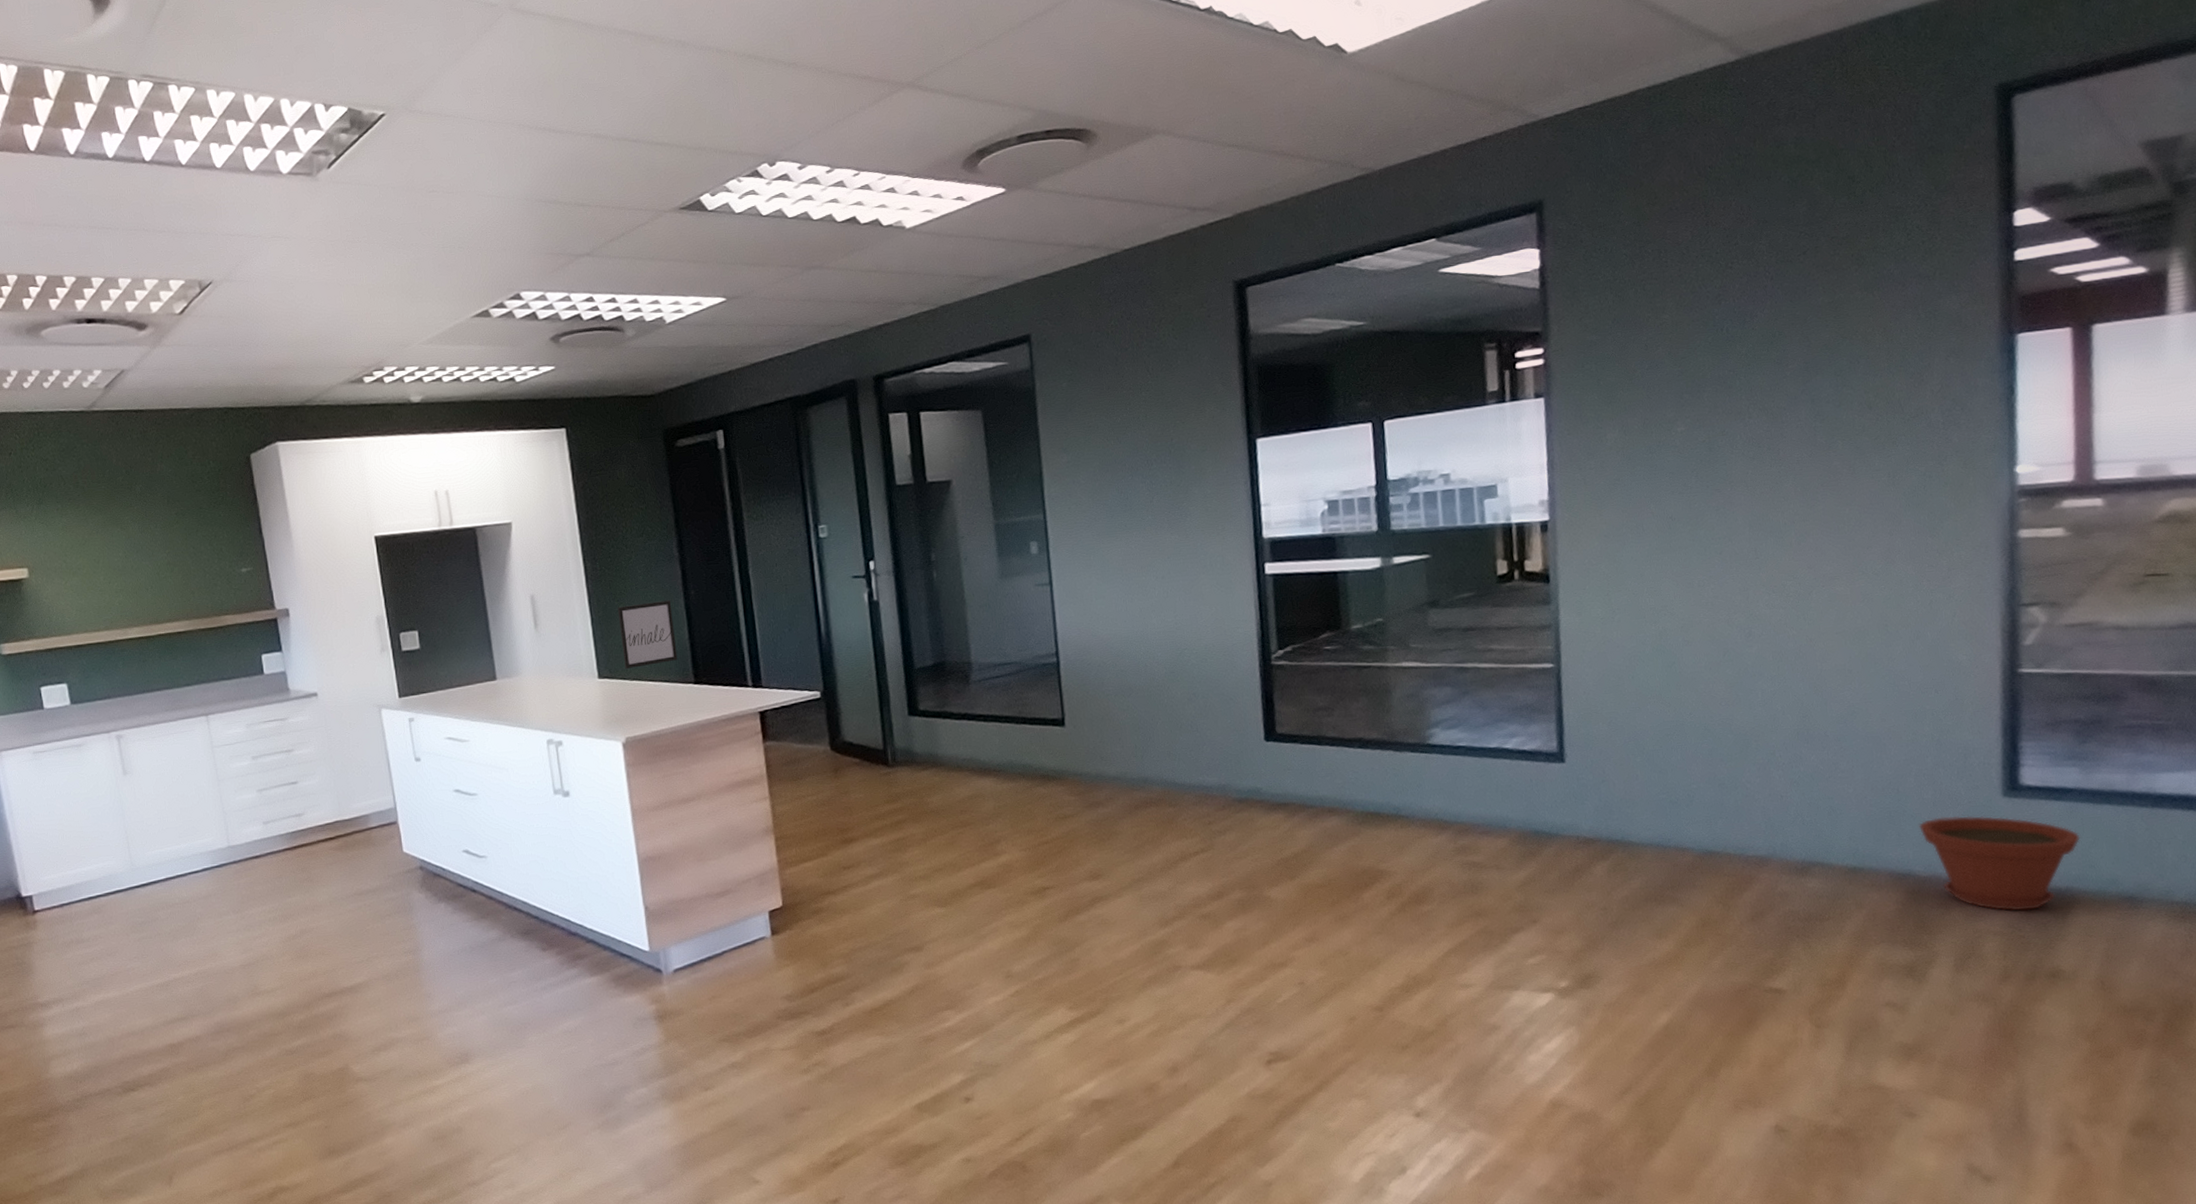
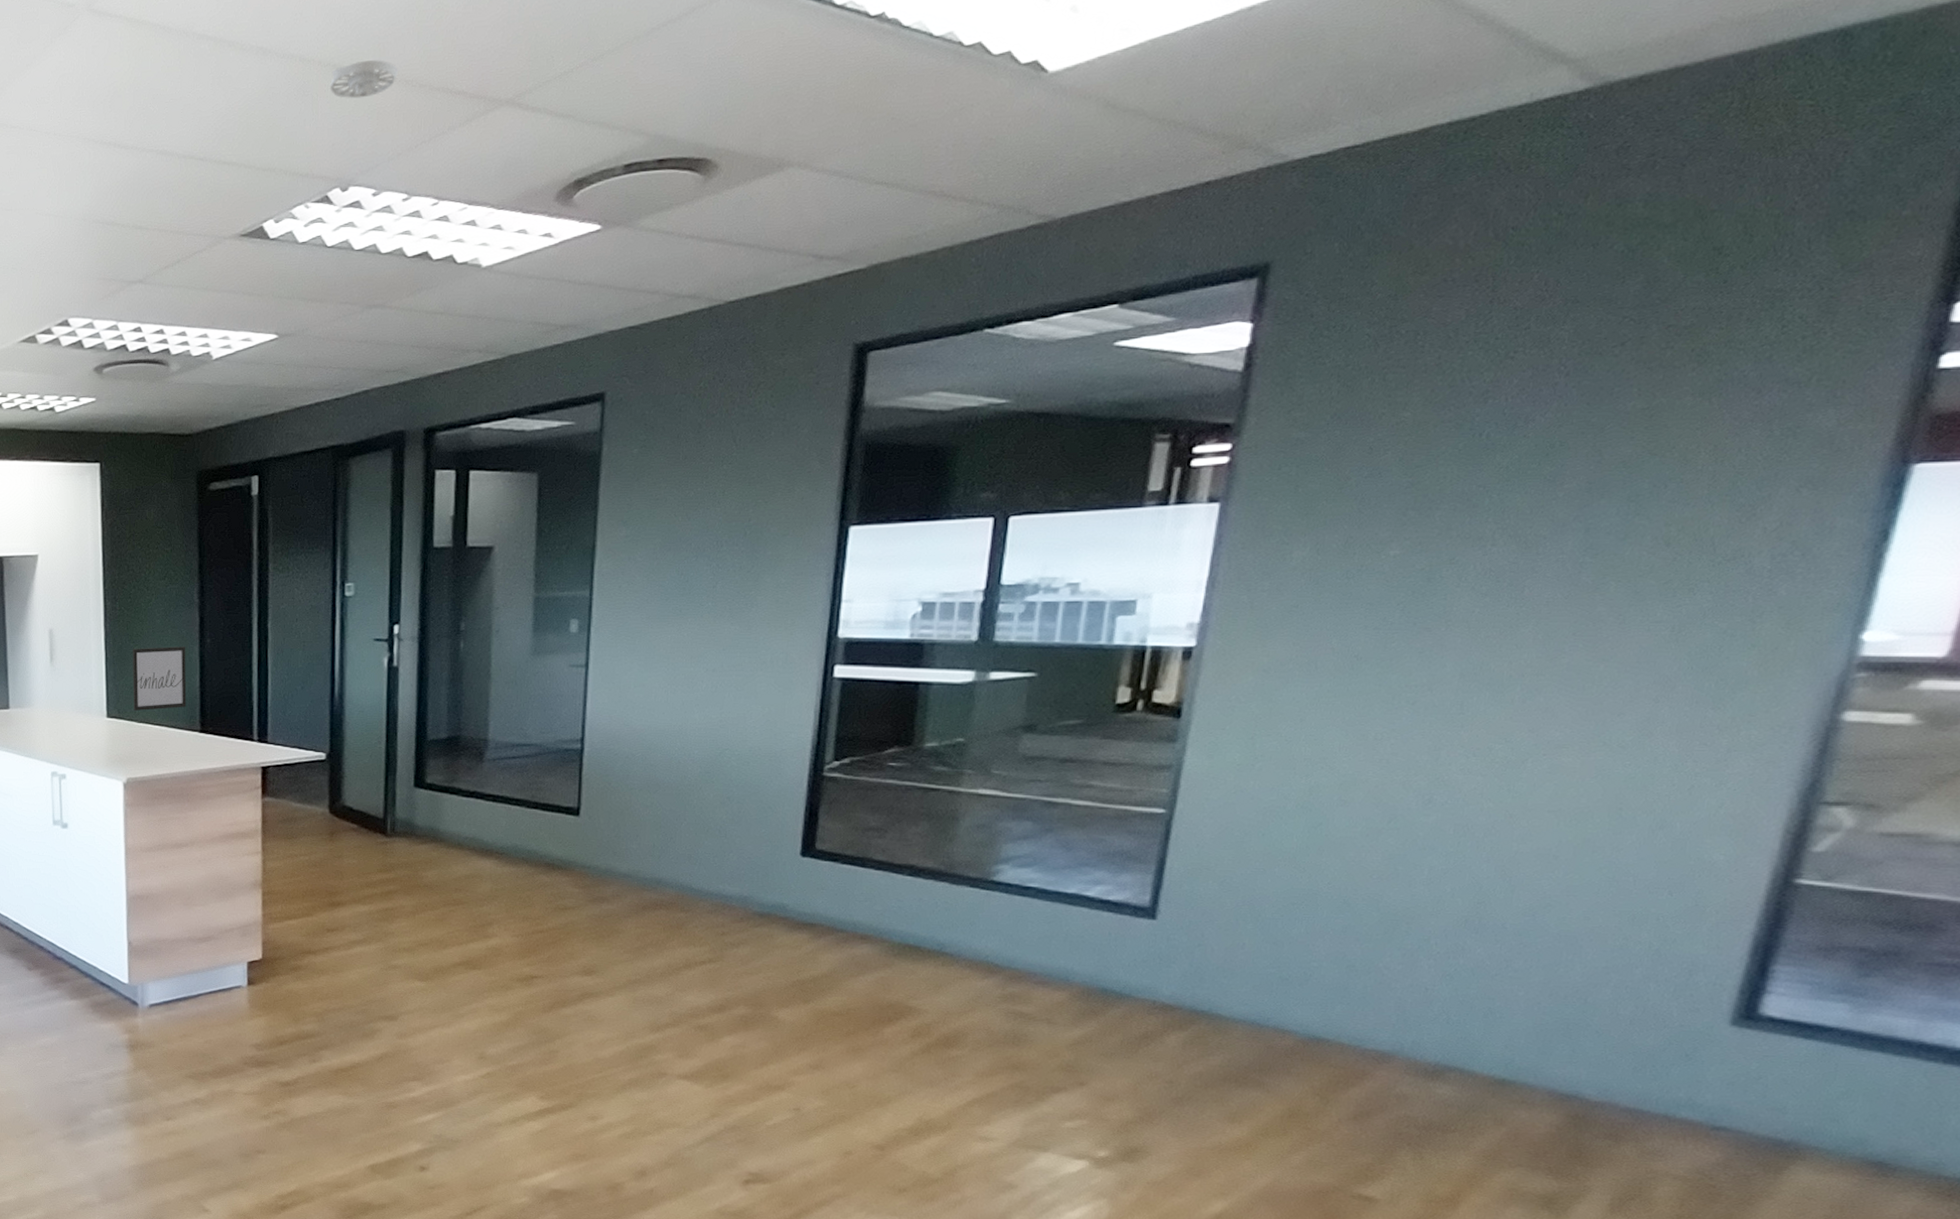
smoke detector: none [747,50,808,84] -> present [330,60,398,99]
plant pot: present [1918,816,2080,911] -> none [1602,1037,1828,1159]

